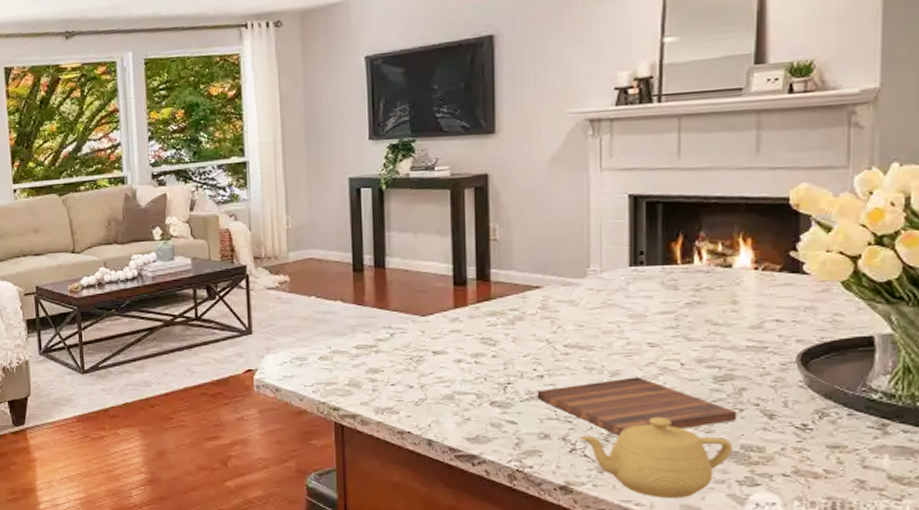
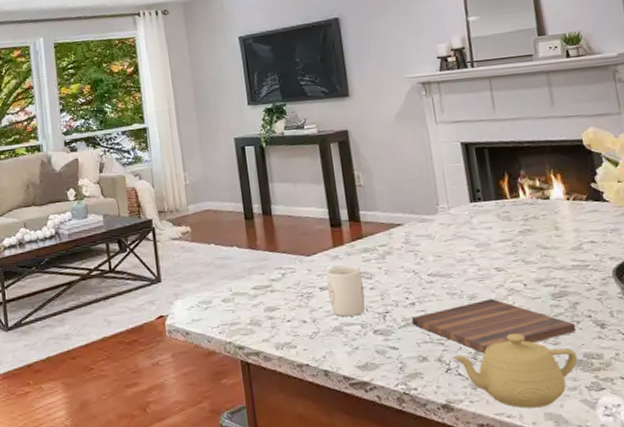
mug: none [442,330,484,385] -> present [326,266,366,317]

